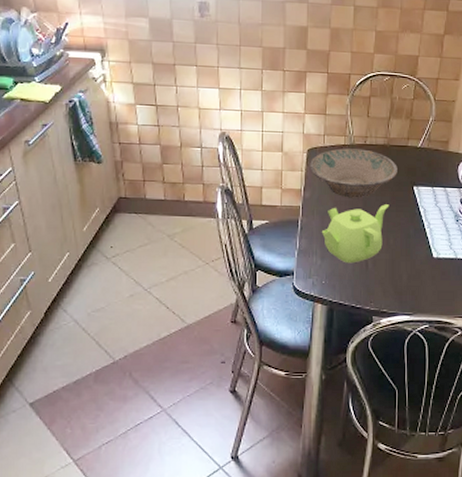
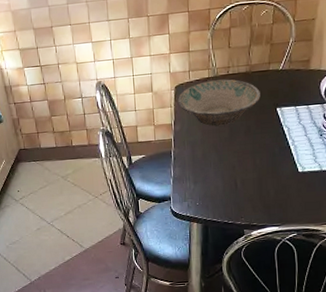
teapot: present [321,204,389,264] -> none [192,128,254,185]

